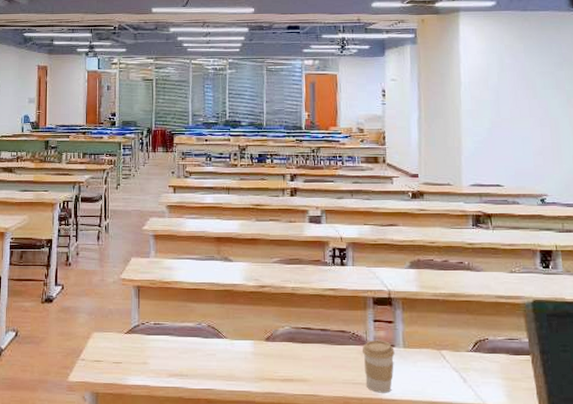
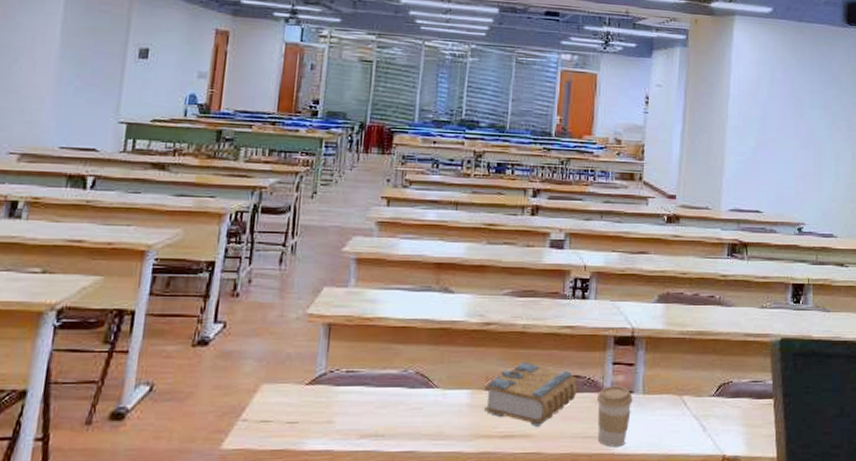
book: none [266,319,344,373] -> present [484,362,578,427]

